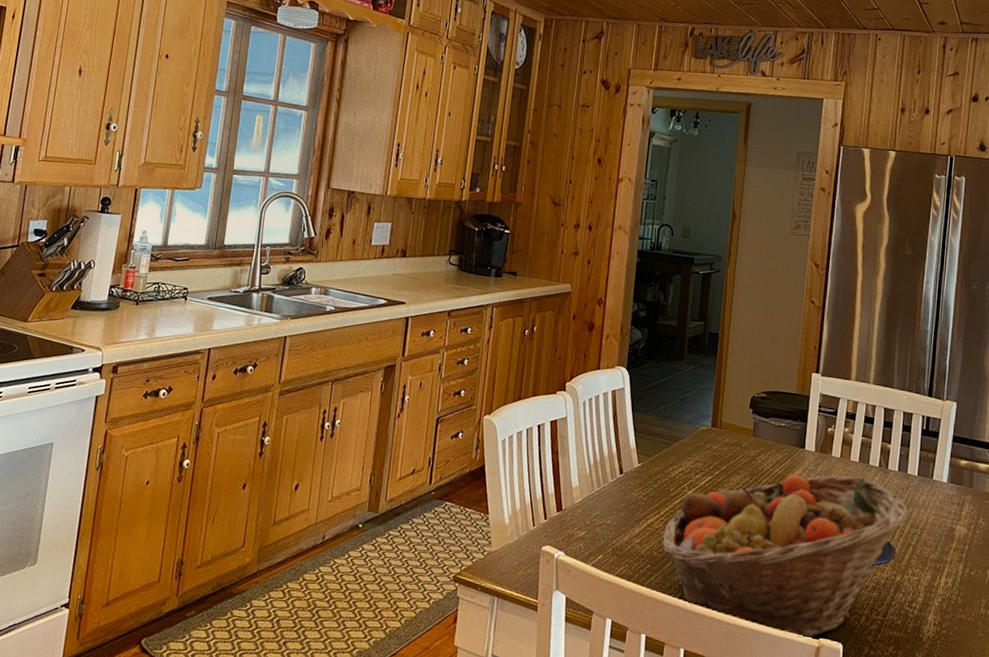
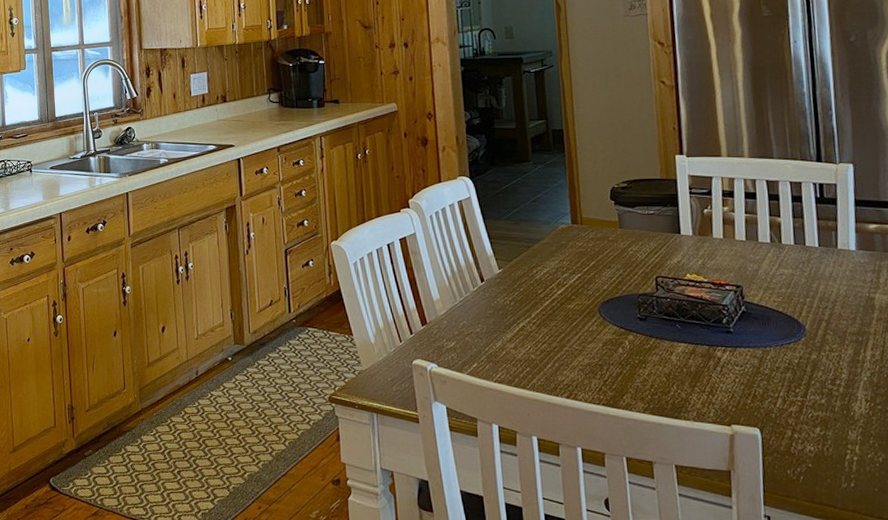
fruit basket: present [662,474,909,638] -> none [538,255,815,426]

